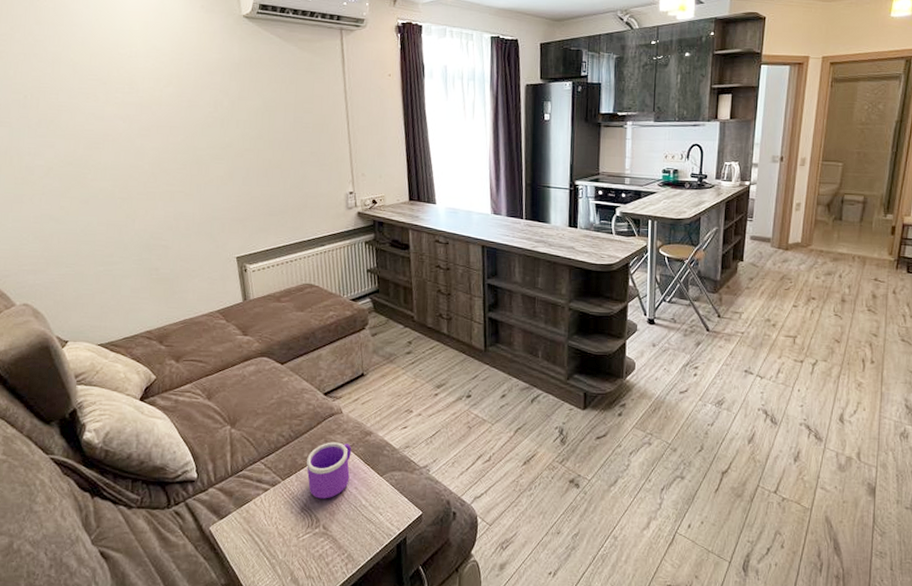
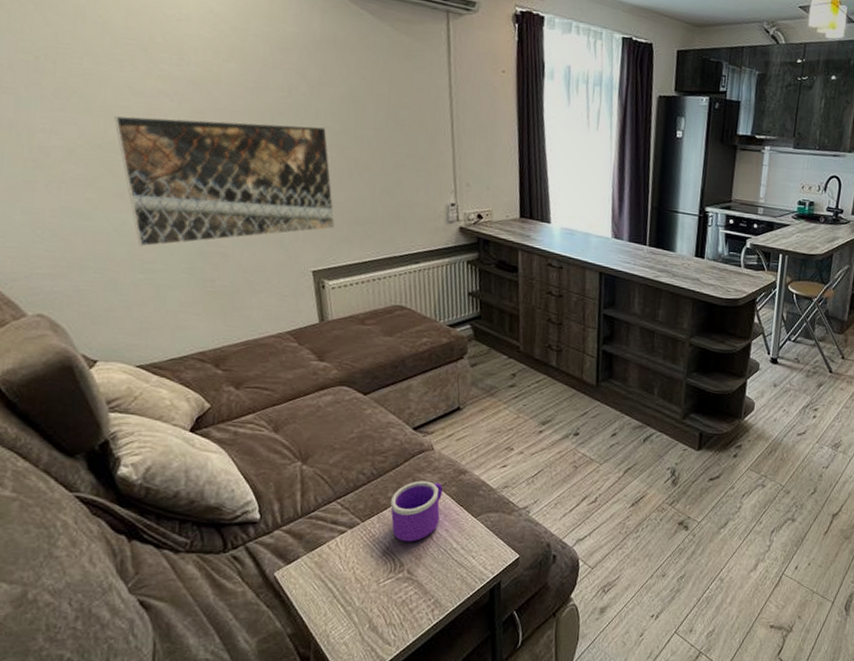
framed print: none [81,134,254,244] -> present [114,115,336,247]

